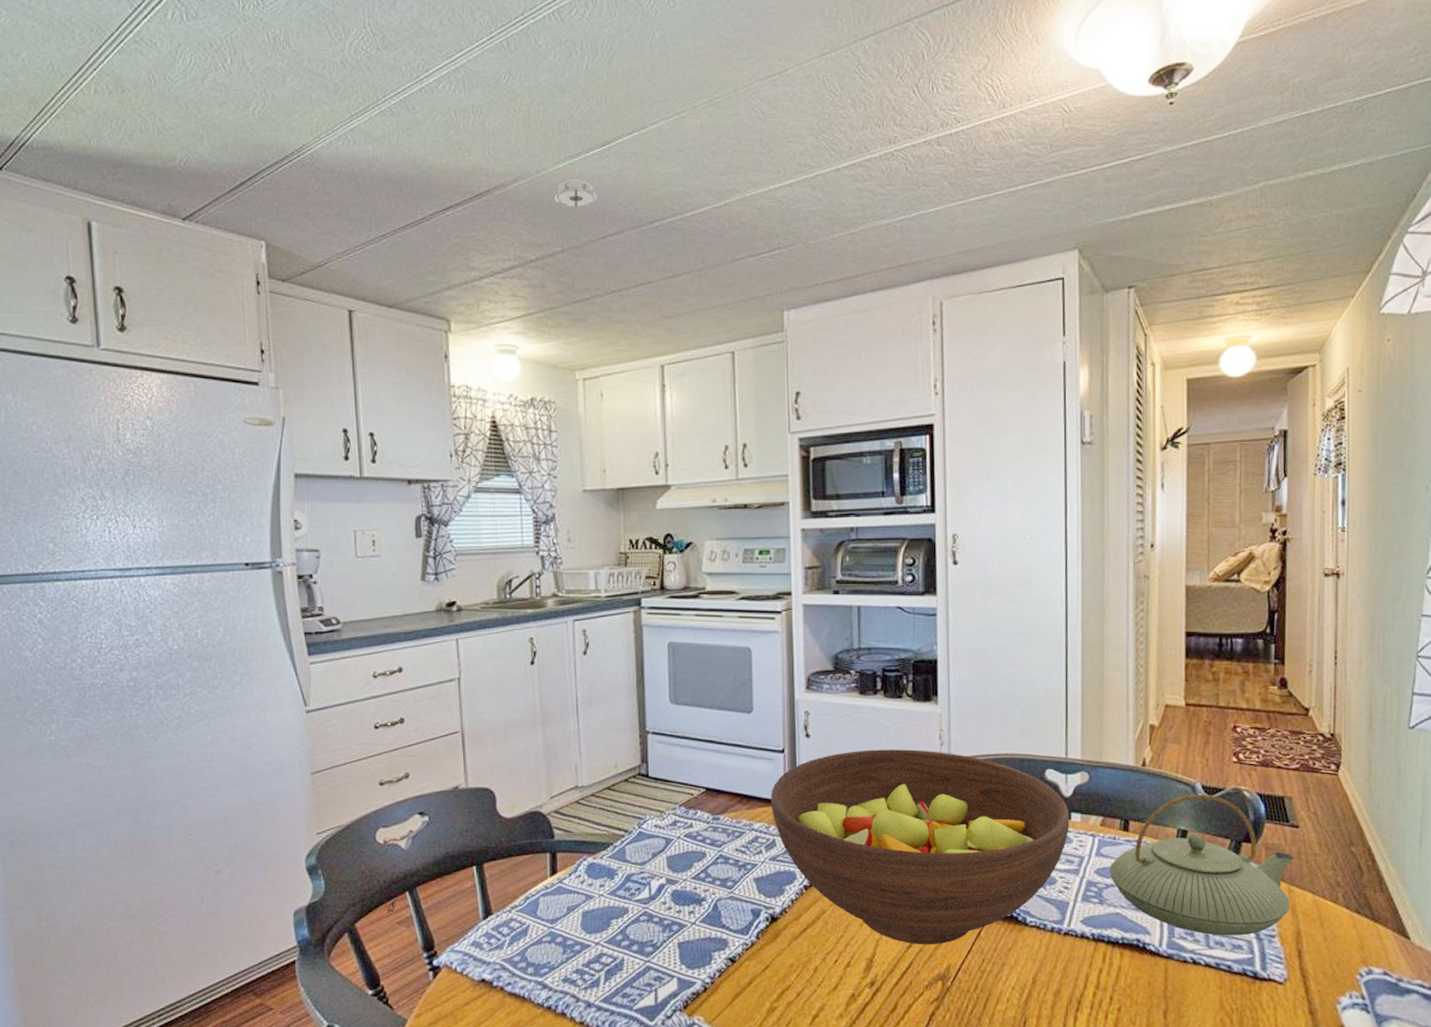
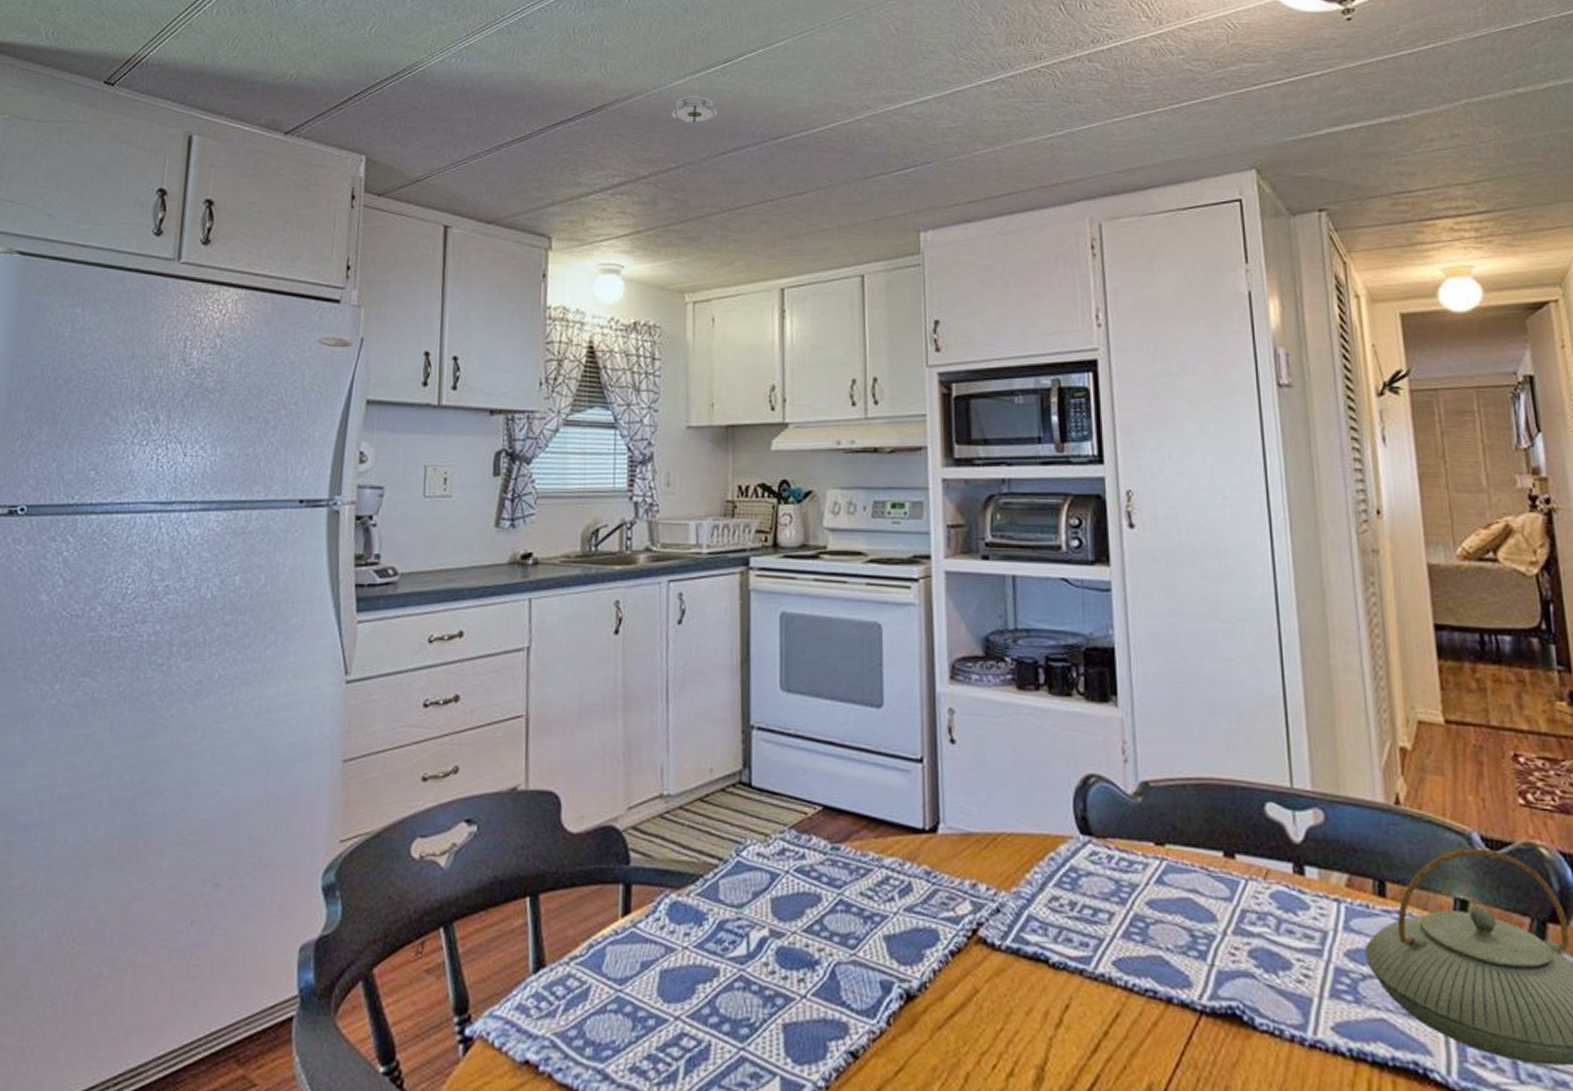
fruit bowl: present [771,749,1070,945] -> none [905,763,1304,1051]

